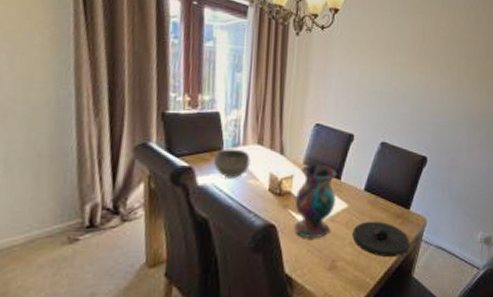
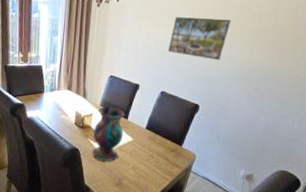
bowl: present [214,149,250,178] -> none [38,92,62,114]
plate: present [352,221,411,258] -> none [135,152,181,182]
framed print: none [388,51,456,103] -> present [168,17,231,60]

